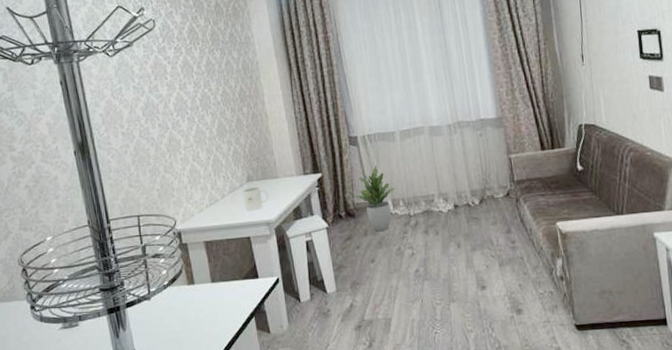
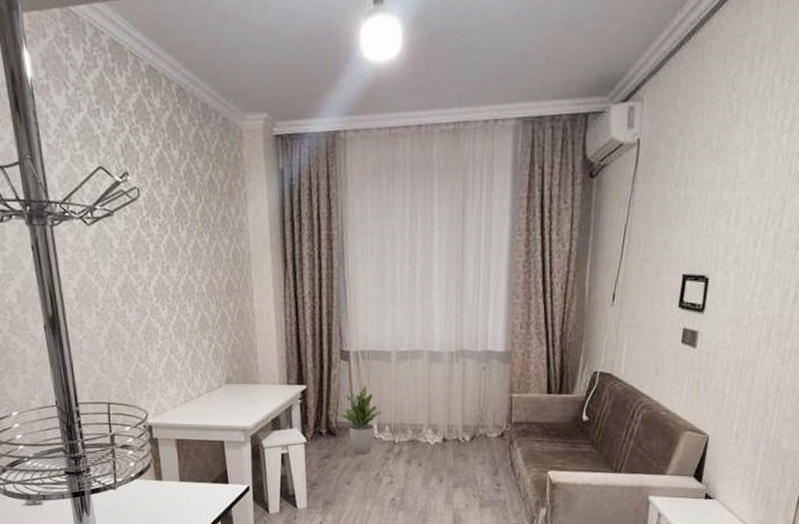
mug: present [243,187,269,211] -> none [220,390,247,415]

